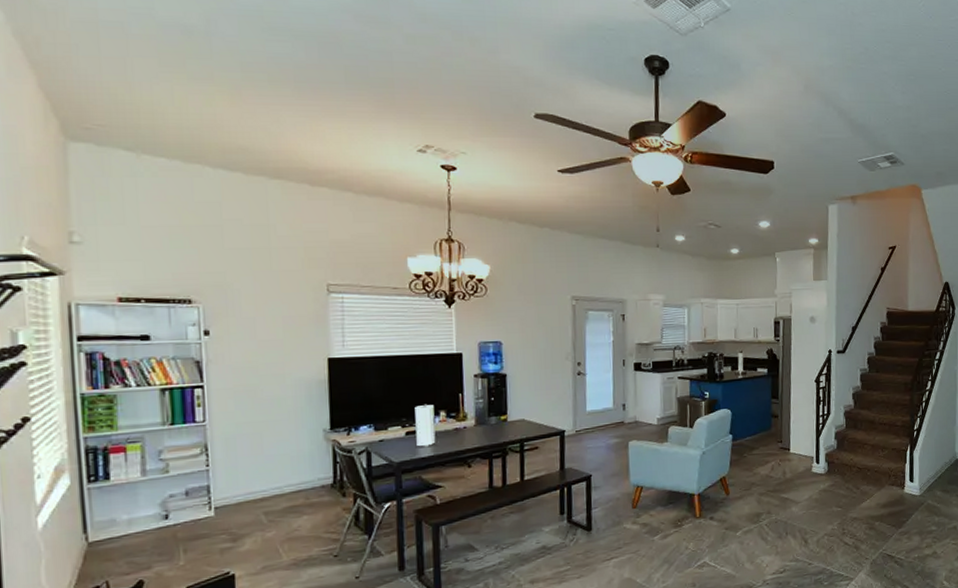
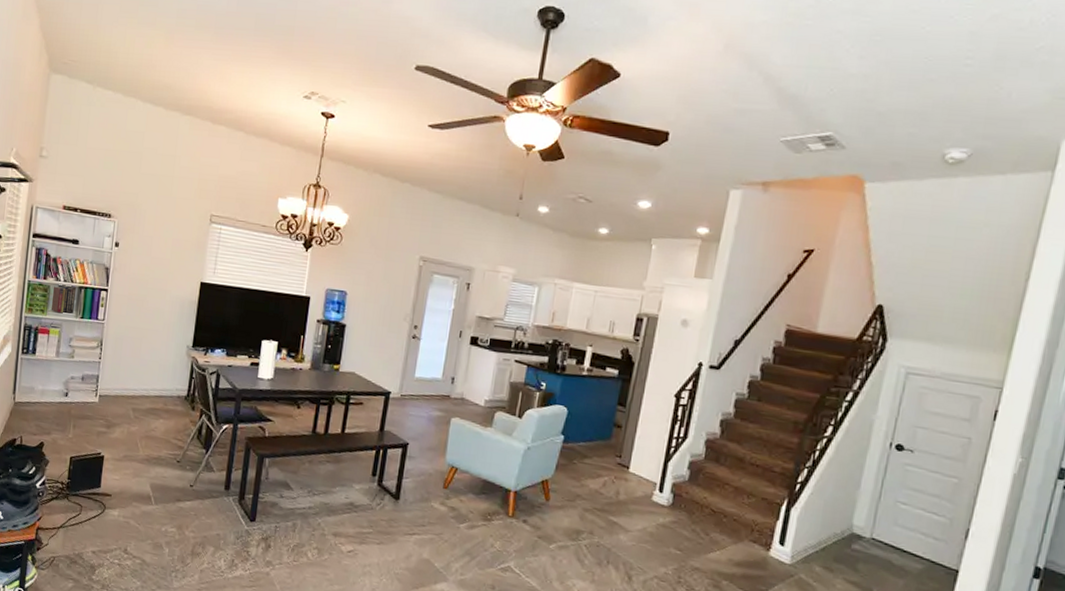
books: none [121,389,159,425] -> present [50,284,77,314]

